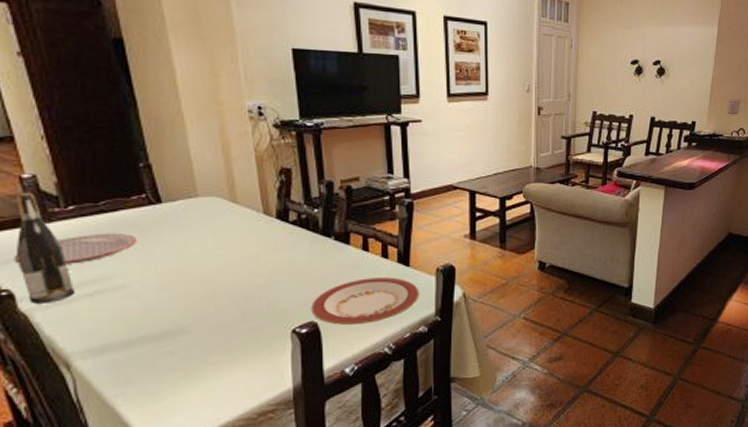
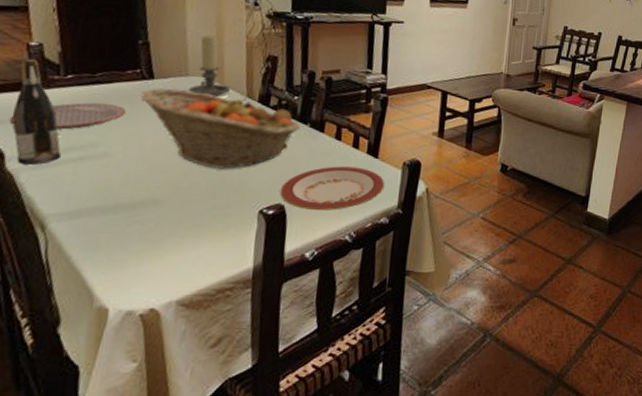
fruit basket: none [151,211,324,291] -> present [141,88,300,169]
candle holder: none [200,152,245,216] -> present [188,35,230,96]

